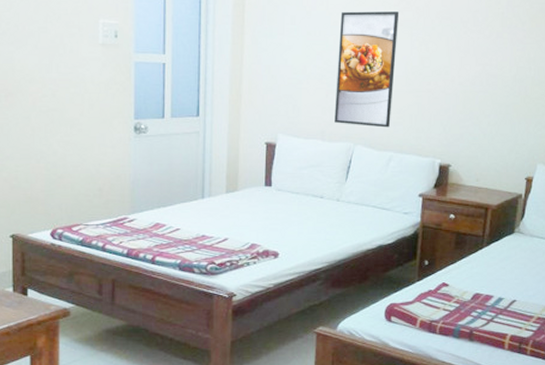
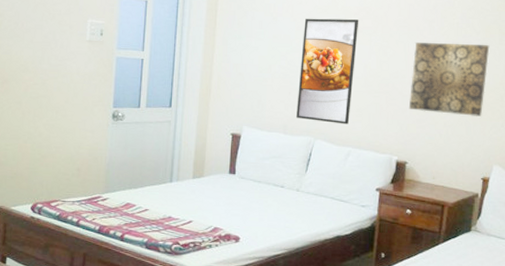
wall art: none [452,35,535,113] -> present [408,42,490,116]

